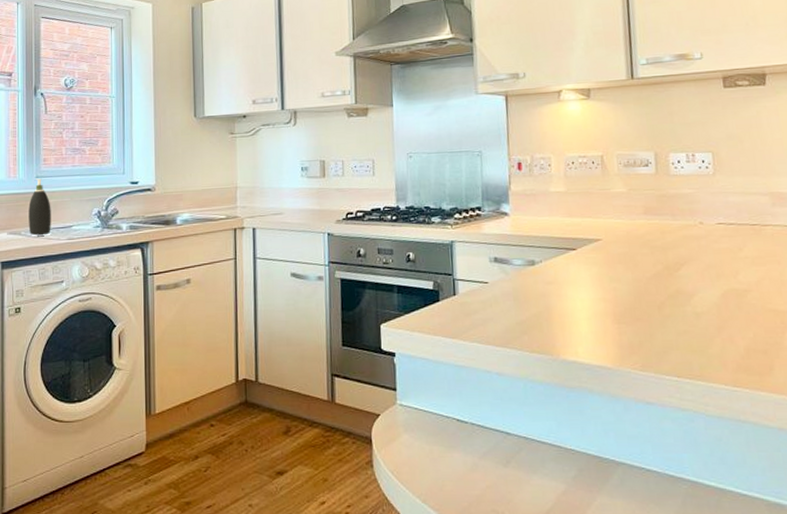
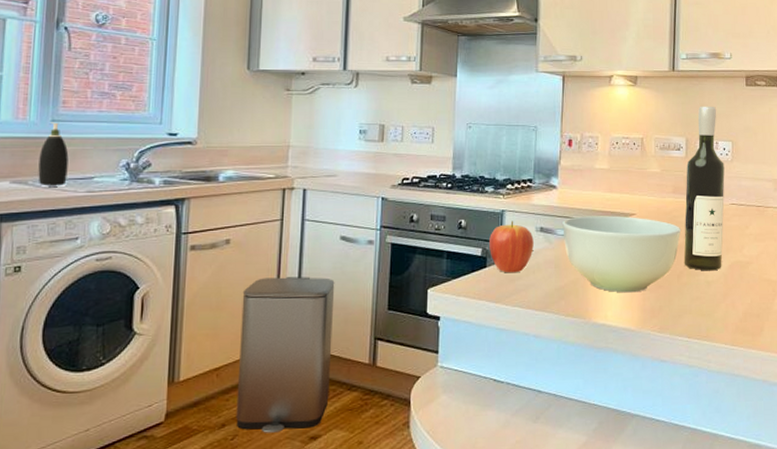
pedal bin: none [205,313,292,466] -> present [236,277,335,433]
fruit: none [440,251,489,307] -> present [489,220,534,273]
bowl: none [518,242,659,327] -> present [562,216,682,293]
bottle: none [658,114,713,301] -> present [683,106,725,271]

